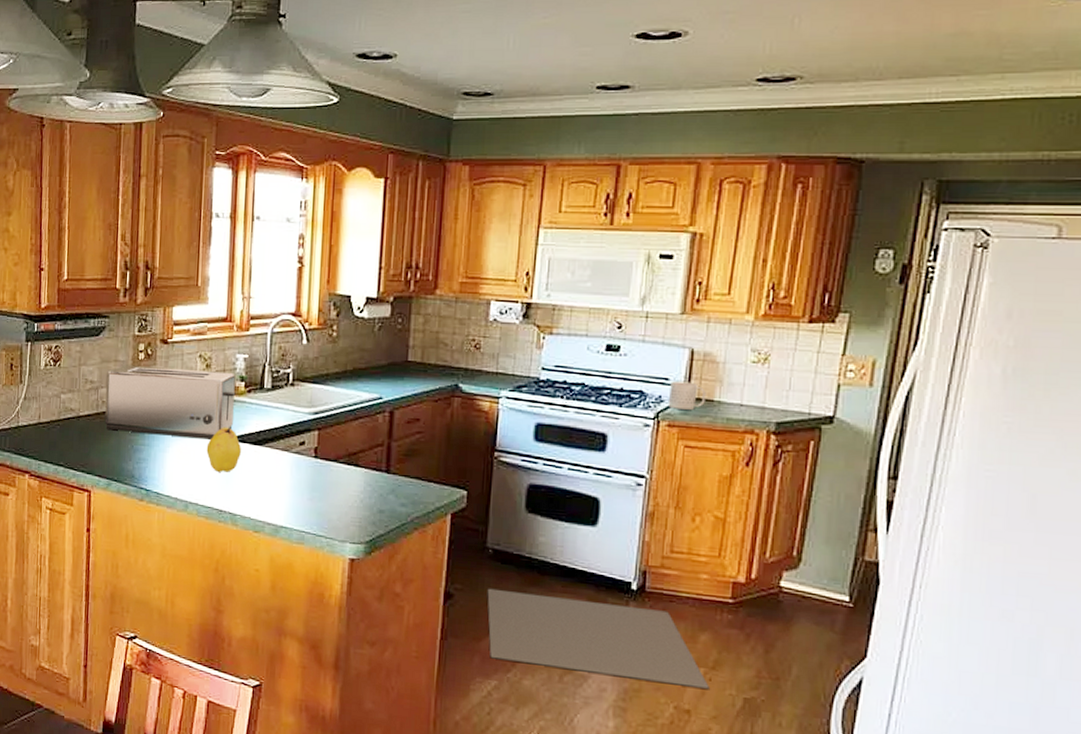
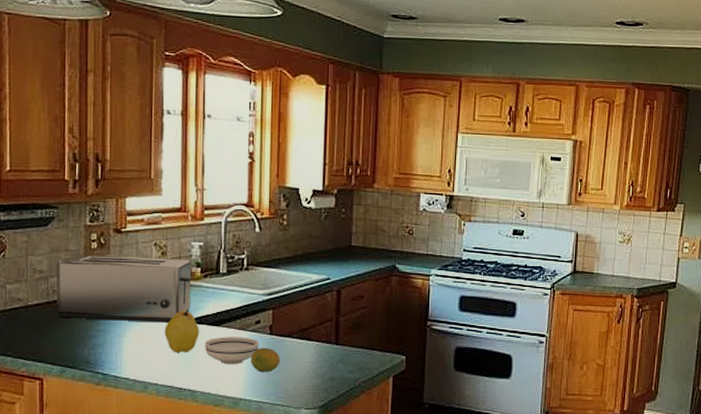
bowl: none [246,457,303,489] -> present [205,336,259,365]
fruit: none [293,471,325,500] -> present [251,347,281,373]
mug: present [667,381,706,410] -> none [560,258,588,281]

